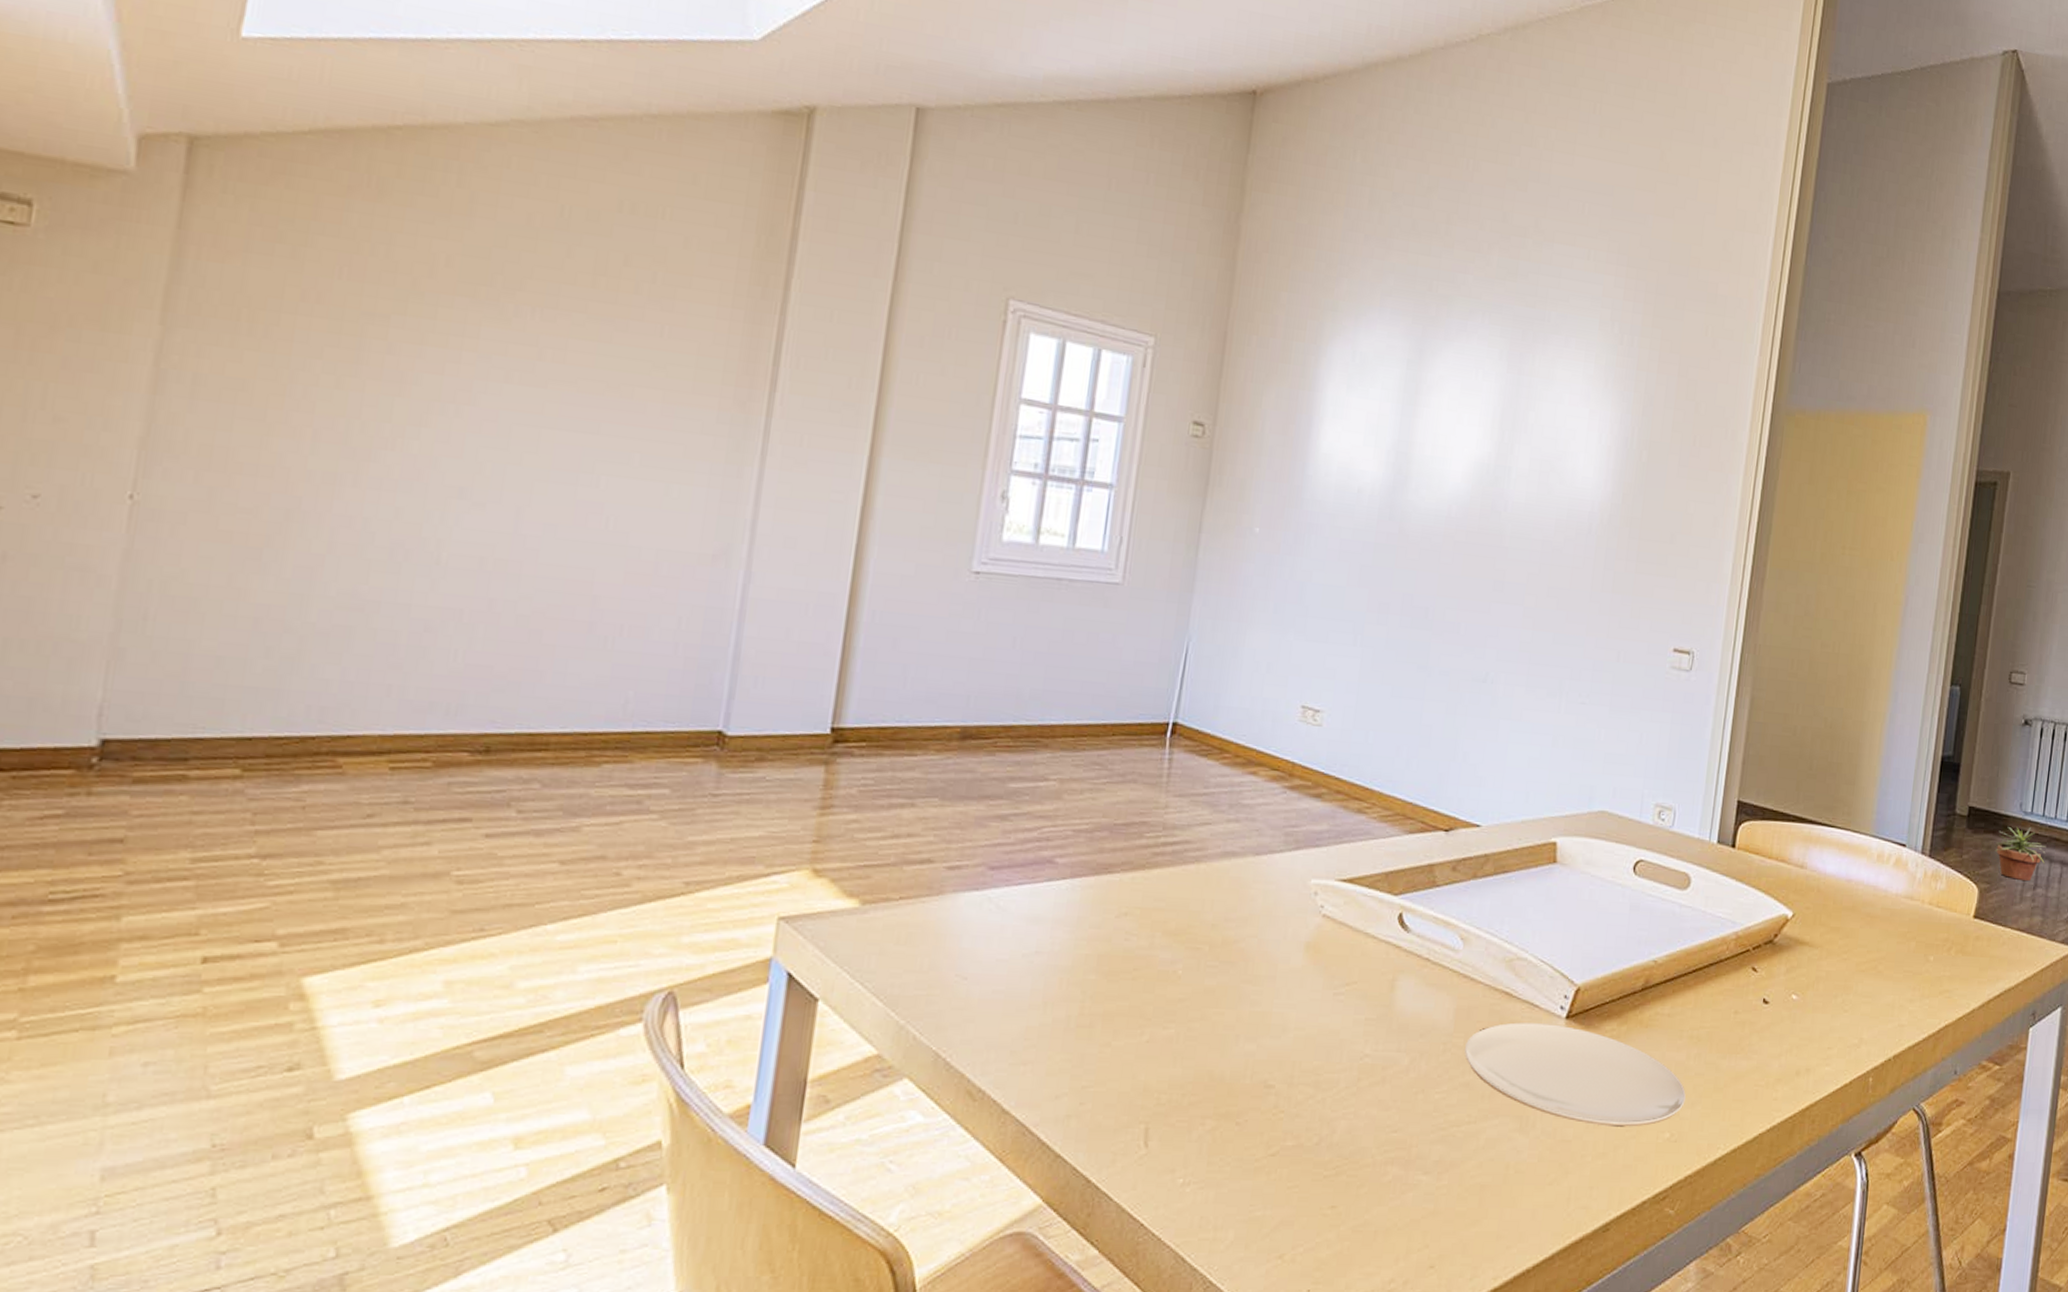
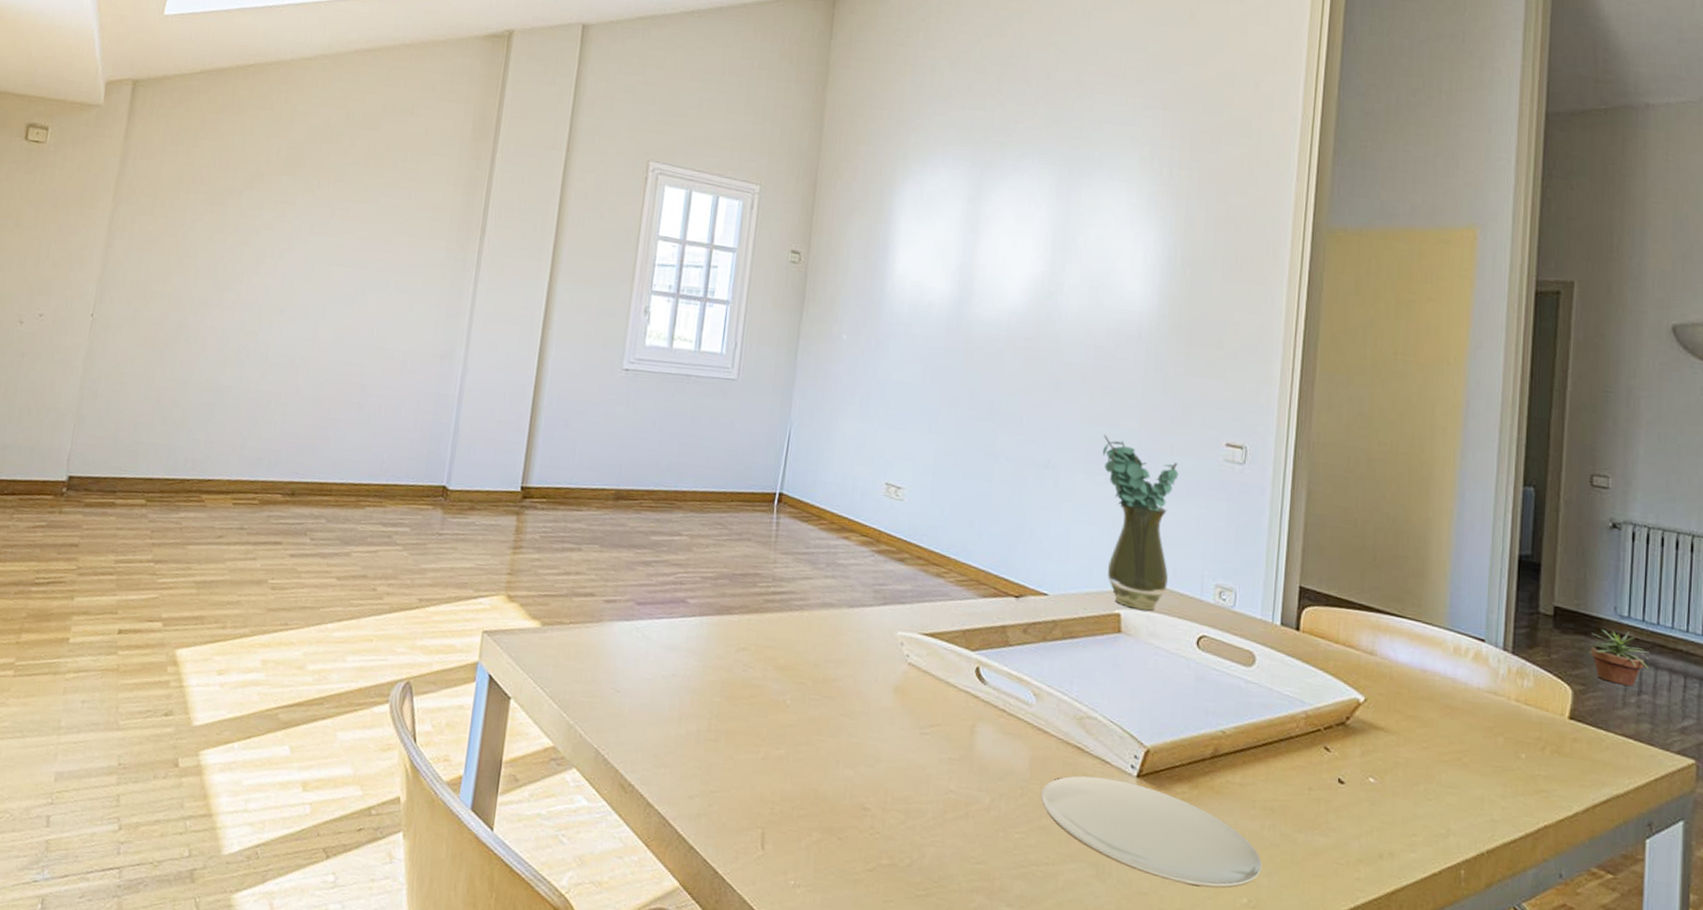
vase: none [1545,642,1624,837] -> present [1102,435,1179,611]

